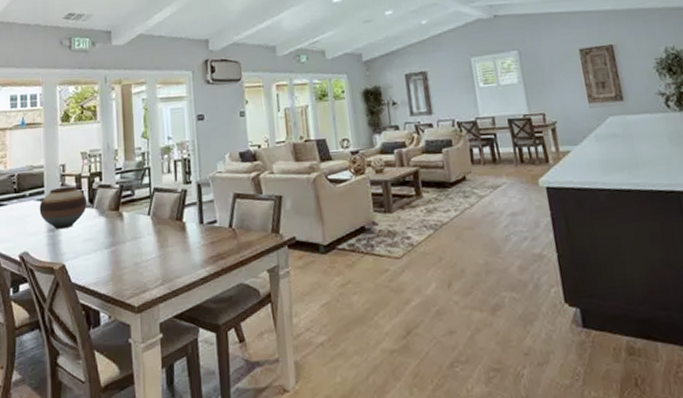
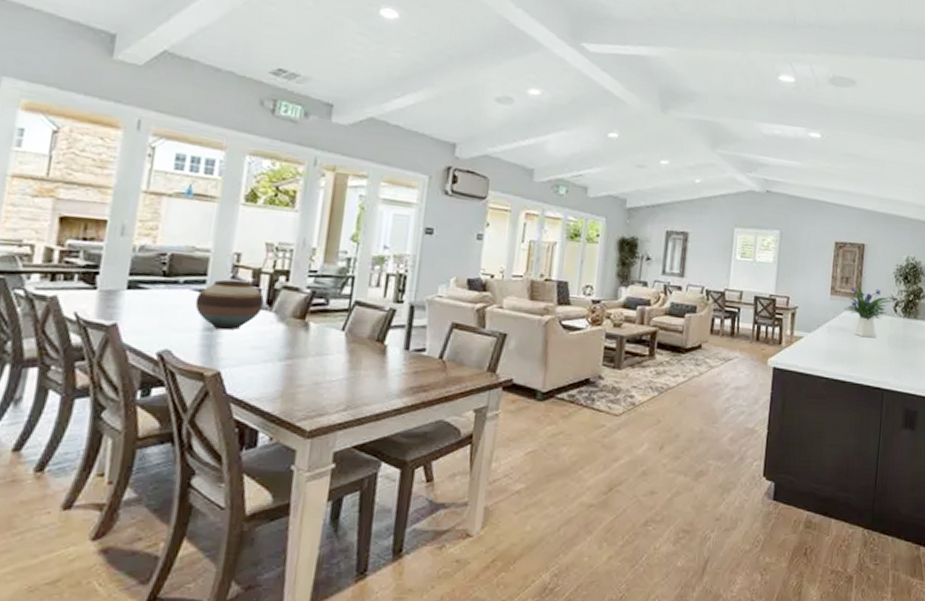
flower arrangement: none [608,86,661,140] -> present [844,284,892,338]

